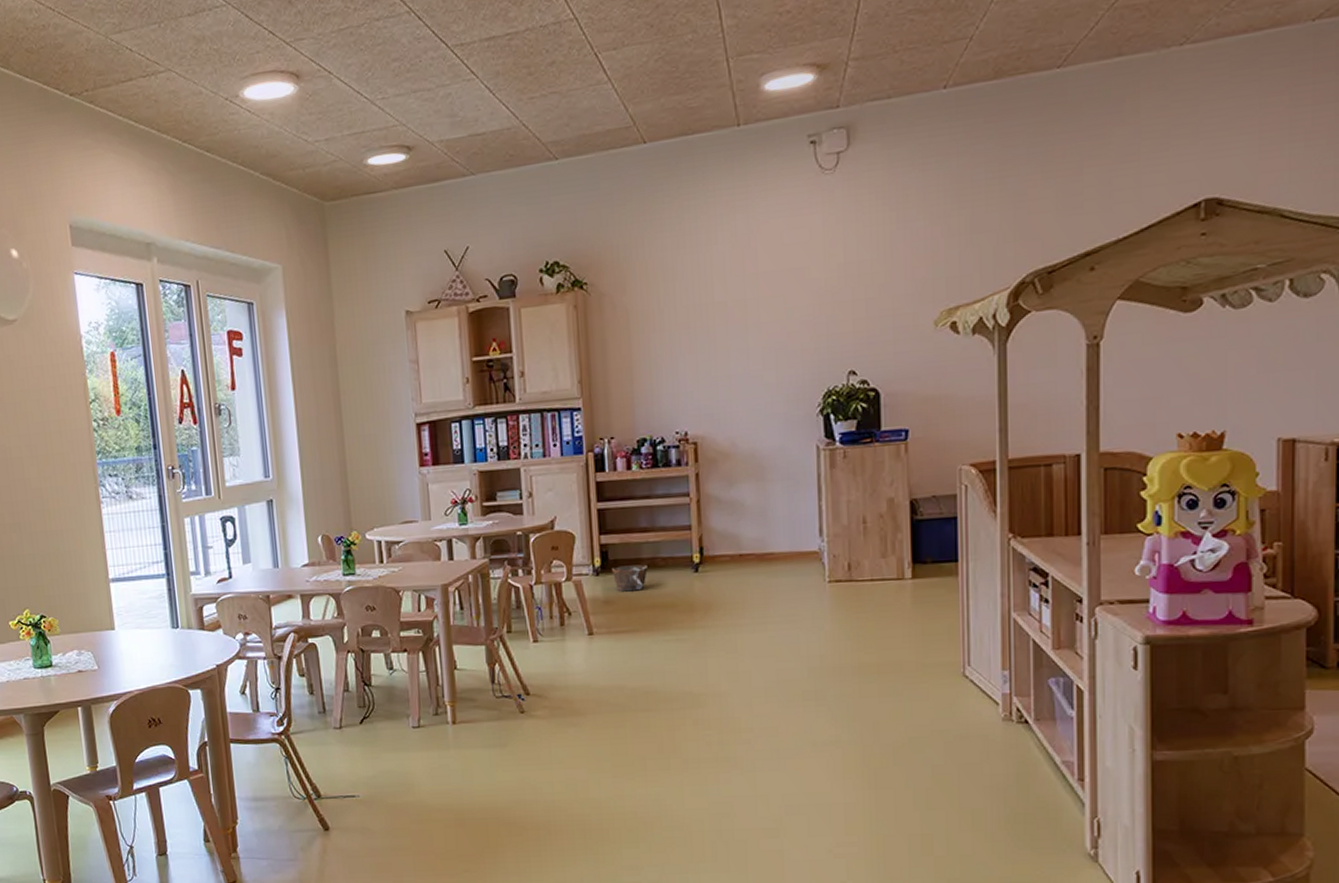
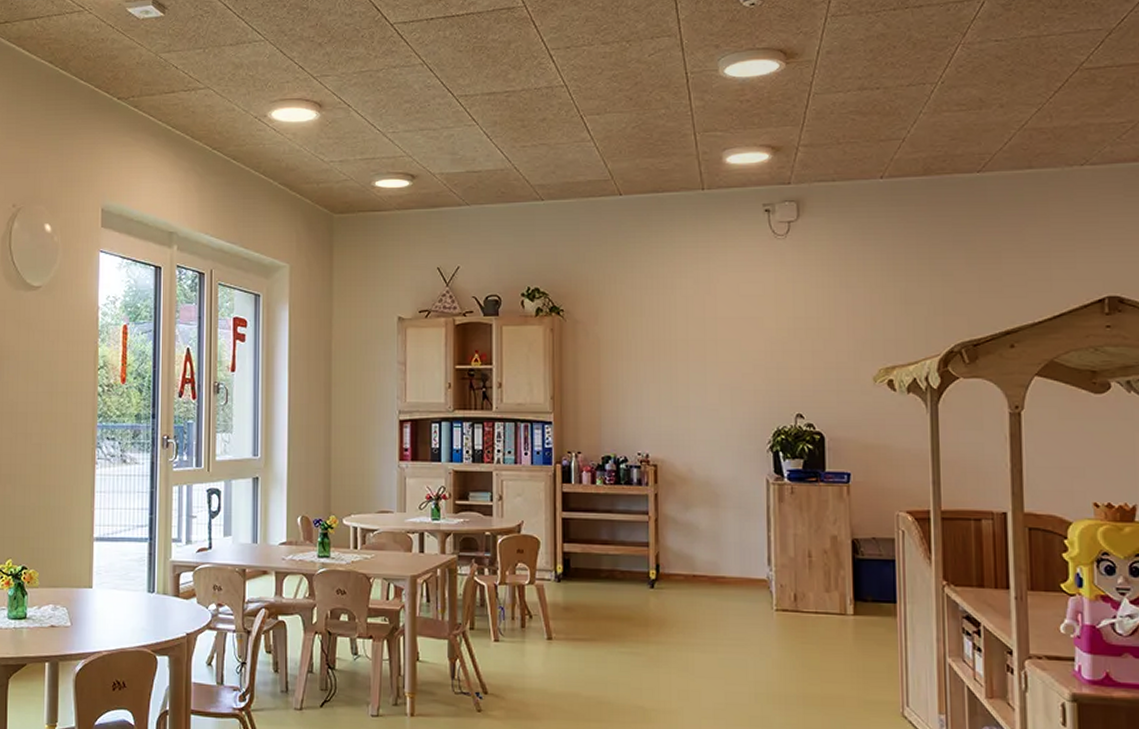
clay pot: present [611,564,648,592] -> none [572,575,606,601]

